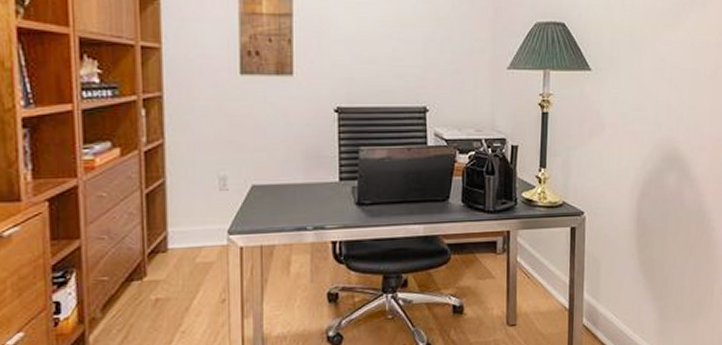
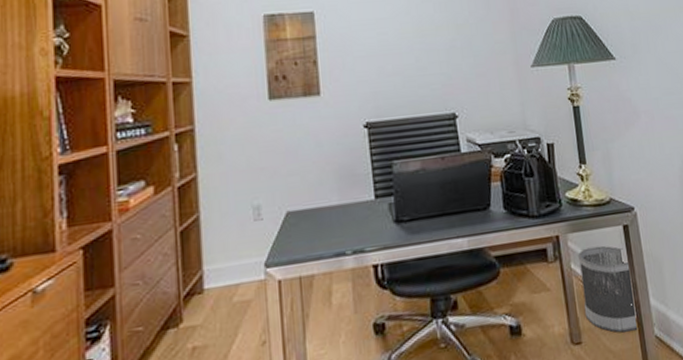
wastebasket: none [523,243,570,320] -> present [577,245,640,333]

